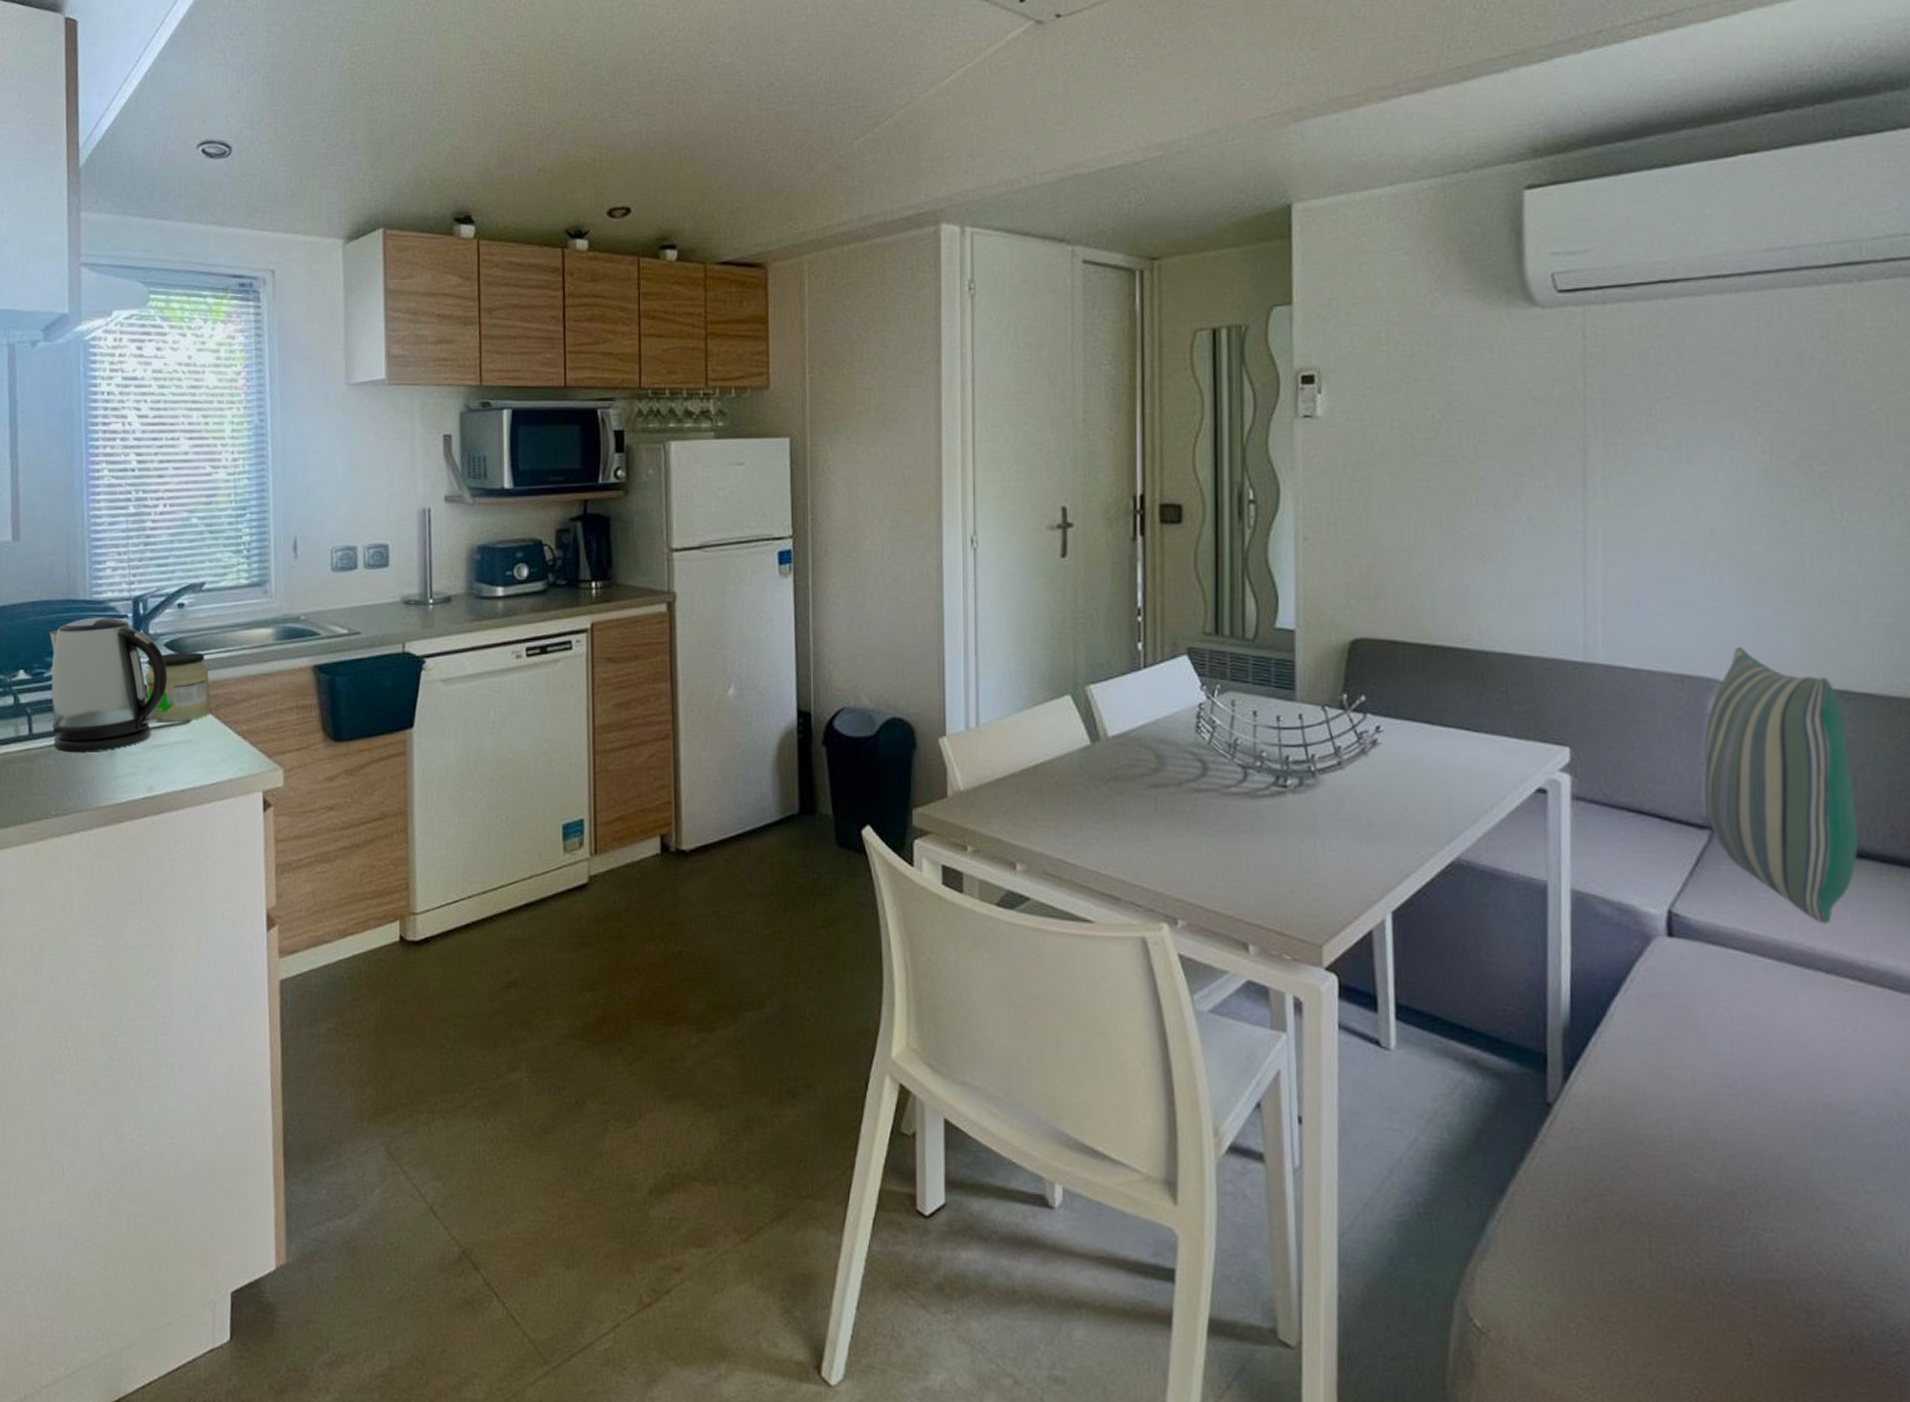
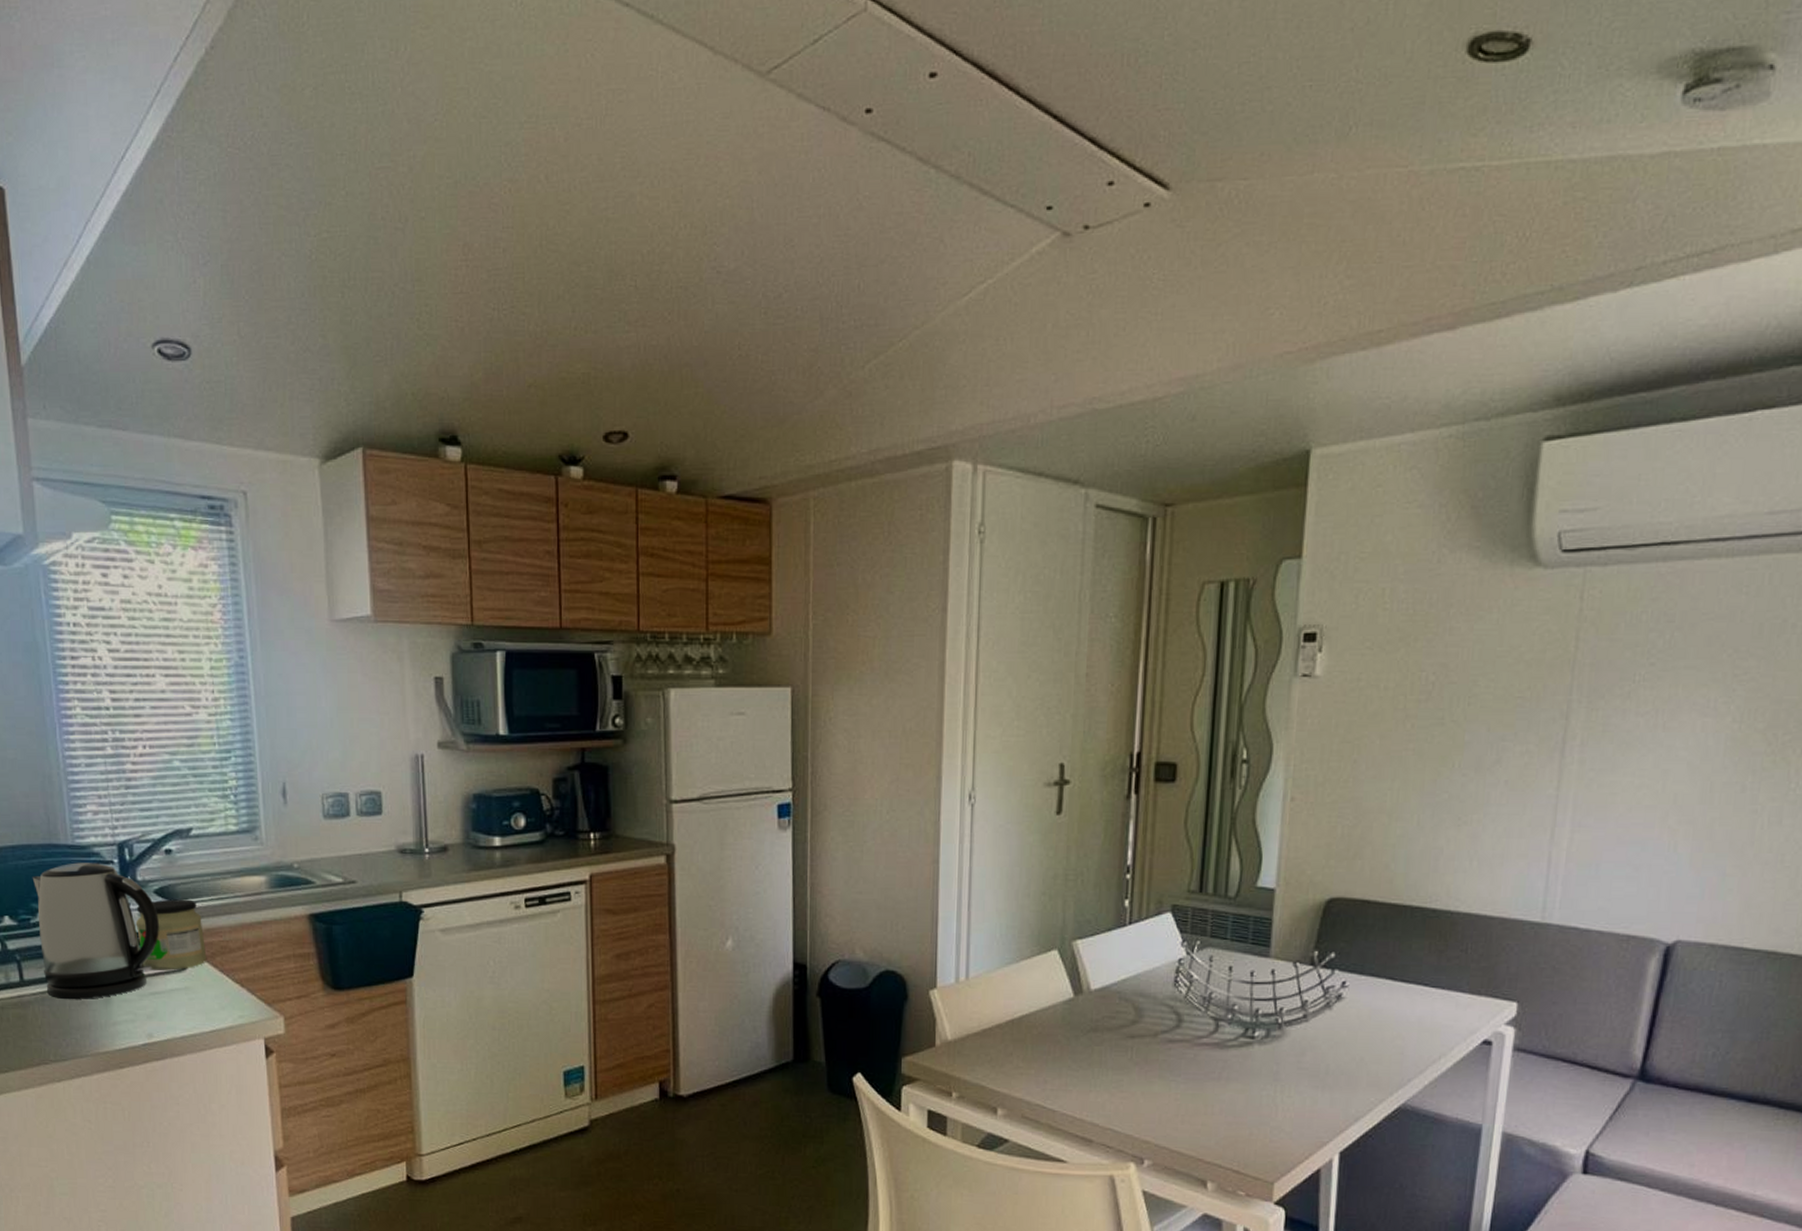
pillow: present [1703,646,1858,924] -> none [1631,909,1768,1163]

